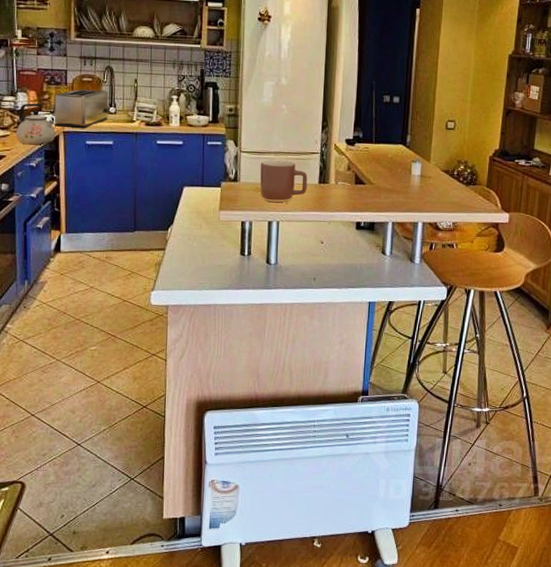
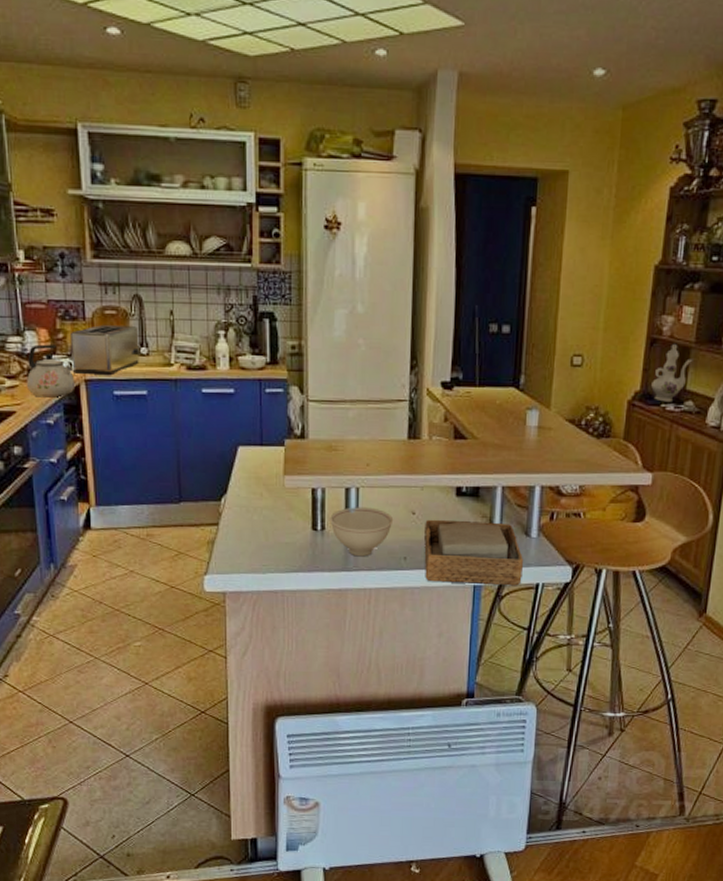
bowl: none [255,237,306,278] -> present [330,507,394,557]
mug: present [260,160,308,203] -> none [333,410,394,465]
napkin holder: none [329,247,408,303] -> present [423,519,523,586]
ewer: none [507,113,539,159] -> present [651,343,693,402]

